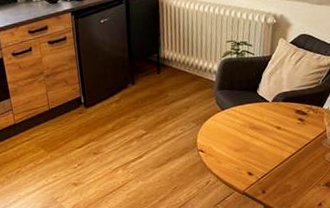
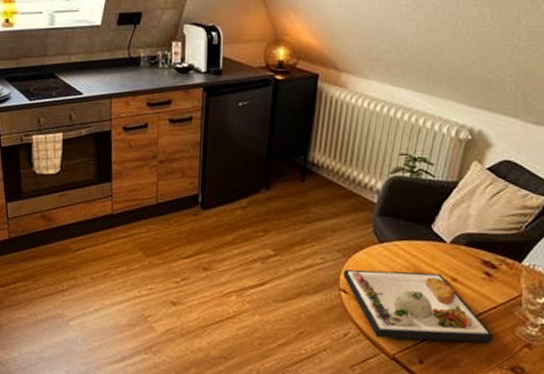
dinner plate: none [199,125,311,181] -> present [343,270,493,343]

